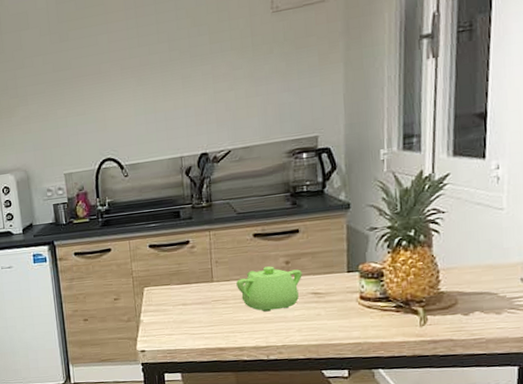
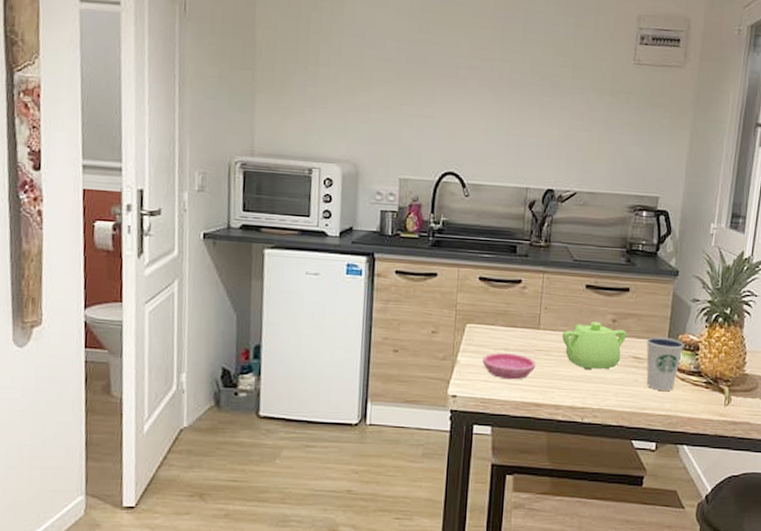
saucer: none [163,307,215,331] -> present [482,353,536,380]
dixie cup: none [324,269,367,321] -> present [646,336,685,391]

